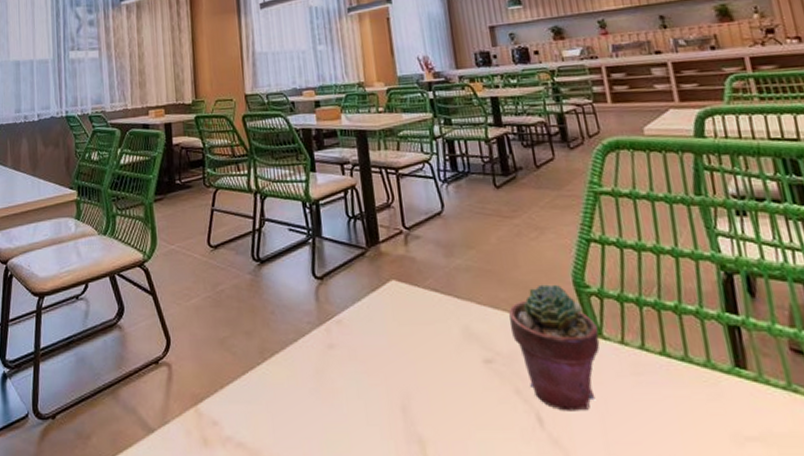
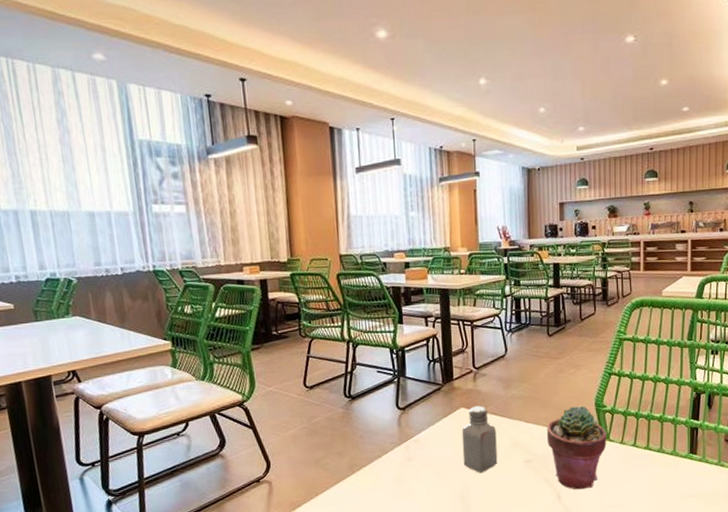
saltshaker: none [395,278,447,373] -> present [461,405,498,473]

